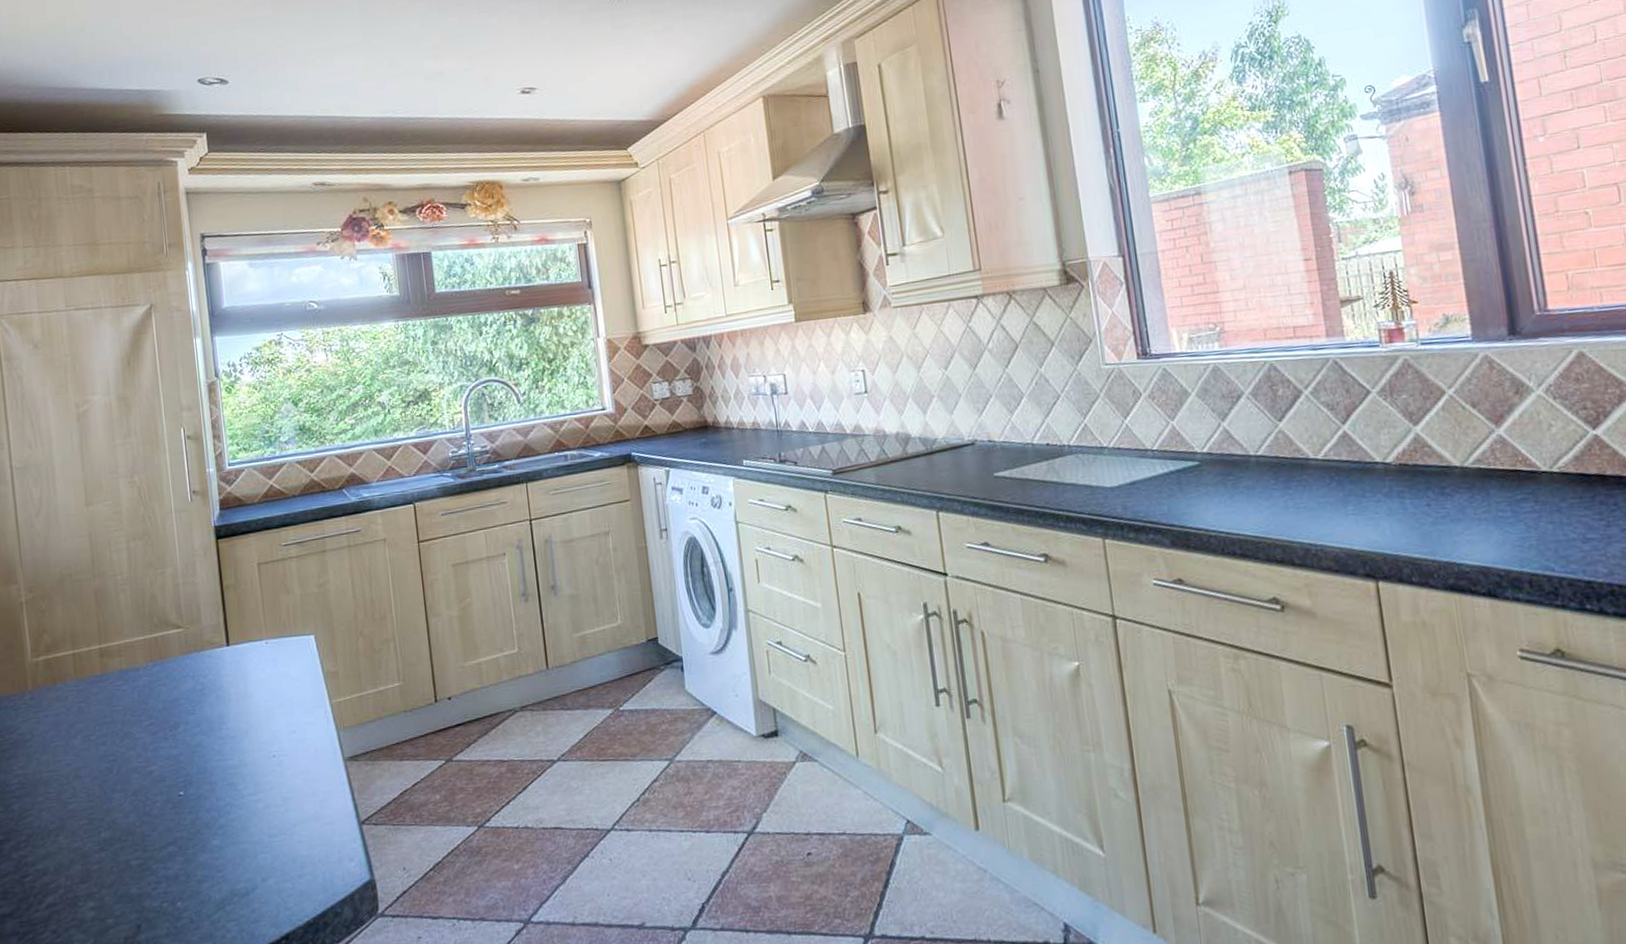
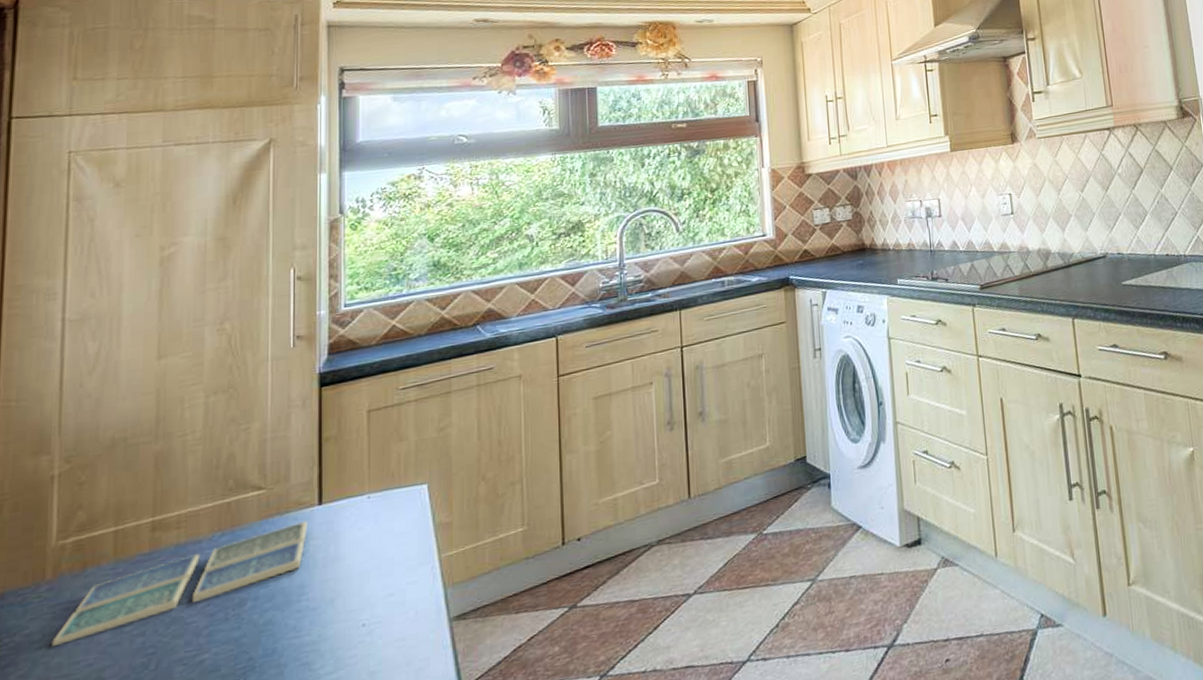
drink coaster: none [39,659,221,747] -> present [51,520,308,647]

